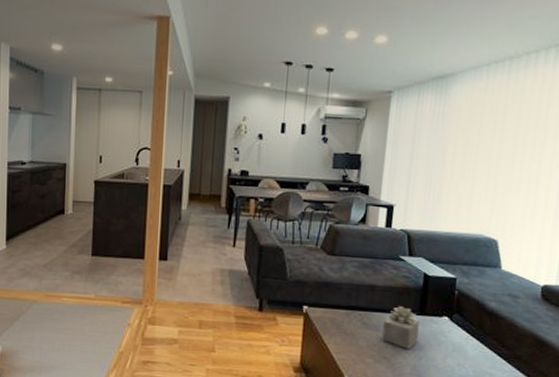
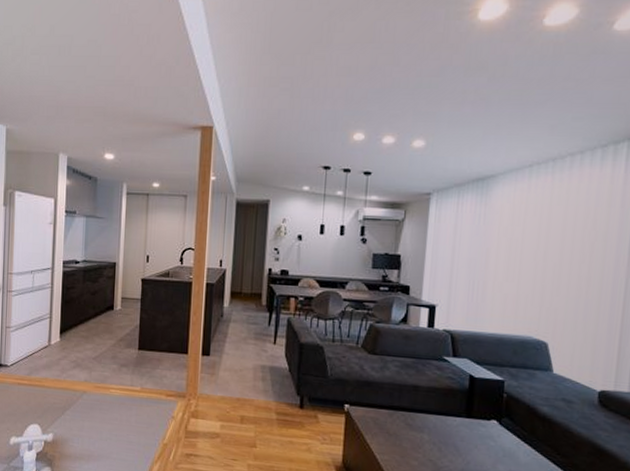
succulent plant: present [382,306,420,350] -> none [427,408,467,453]

